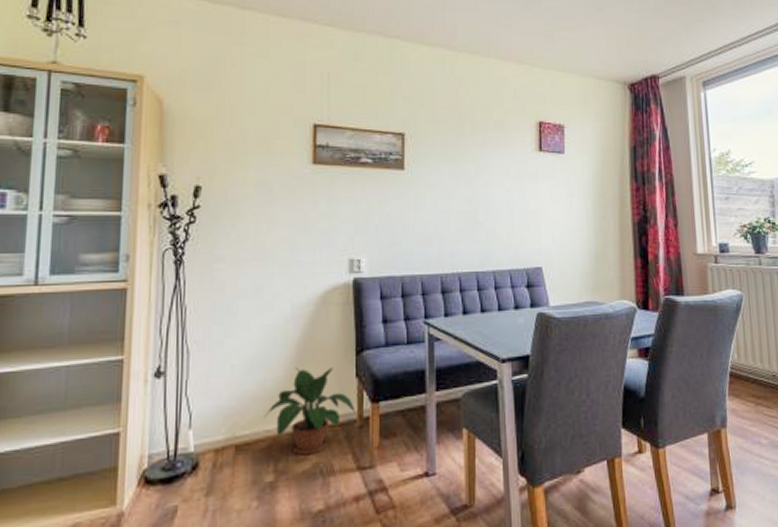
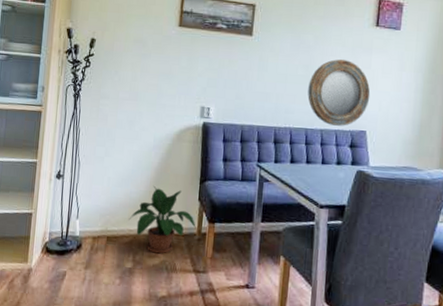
home mirror: none [474,190,542,265] -> present [307,59,371,126]

